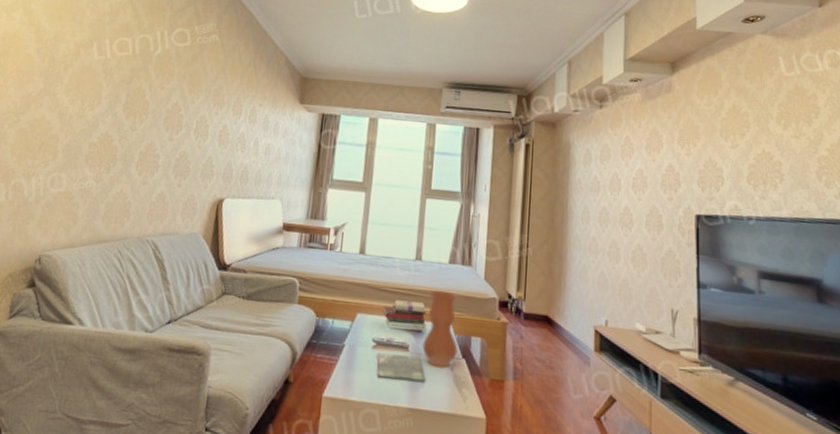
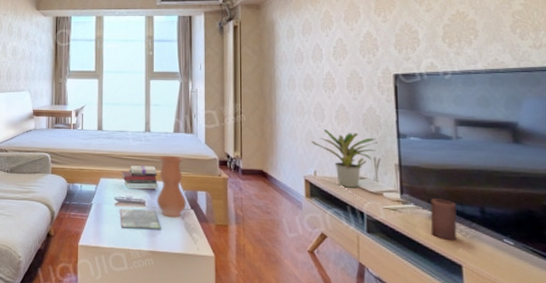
potted plant: none [604,272,676,344] -> present [312,130,378,188]
candle: none [729,361,758,412] -> present [430,198,457,240]

